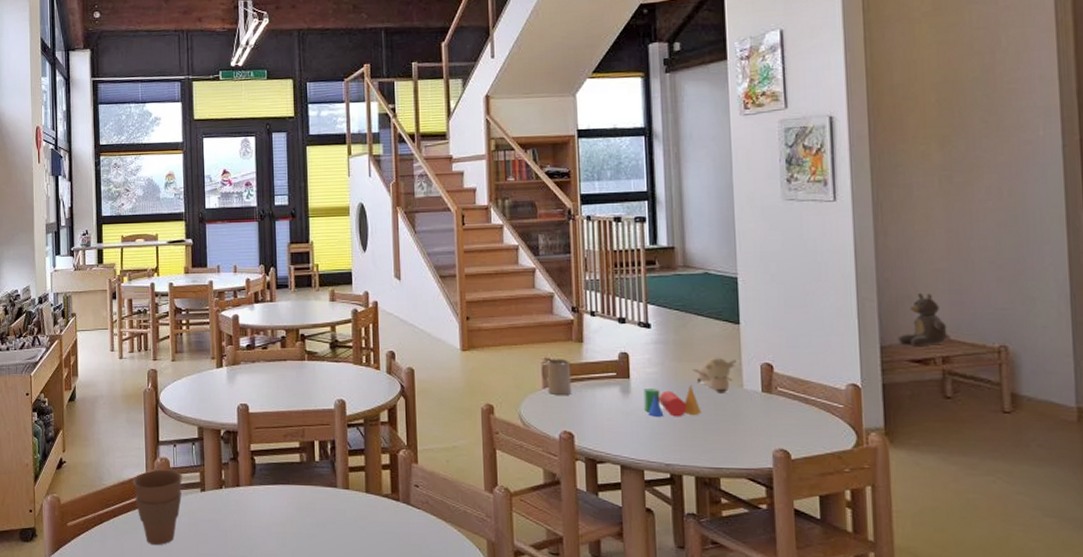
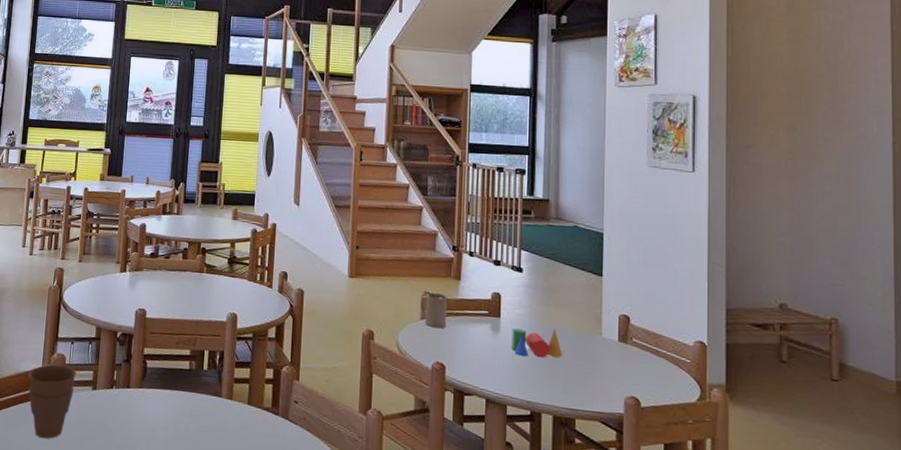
toy animal: present [692,357,737,394] -> none [557,304,598,340]
teddy bear: present [898,294,947,347] -> none [743,263,786,313]

